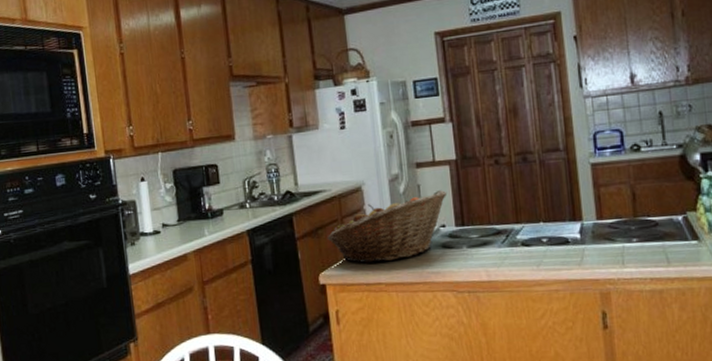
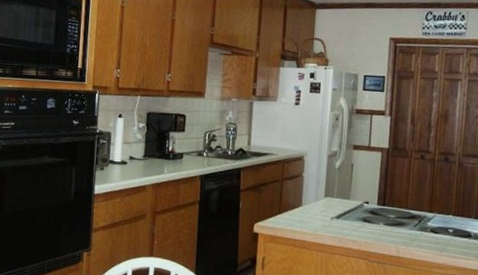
fruit basket: present [327,189,448,264] -> none [266,171,376,225]

